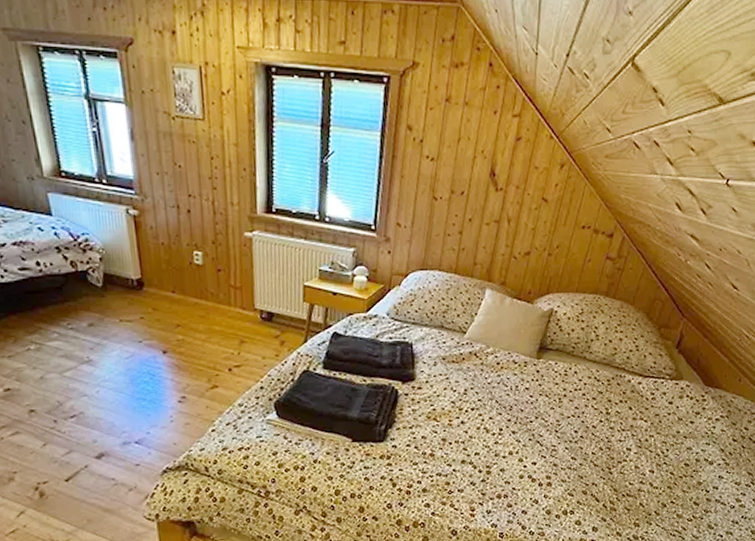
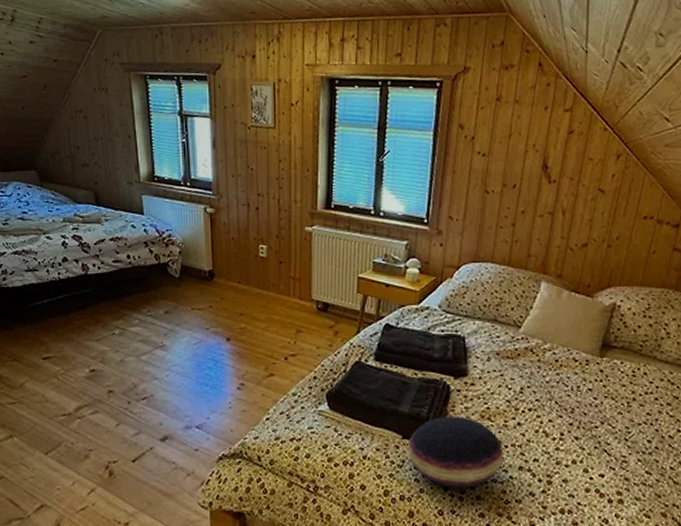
cushion: none [358,418,448,484] -> present [408,415,504,489]

